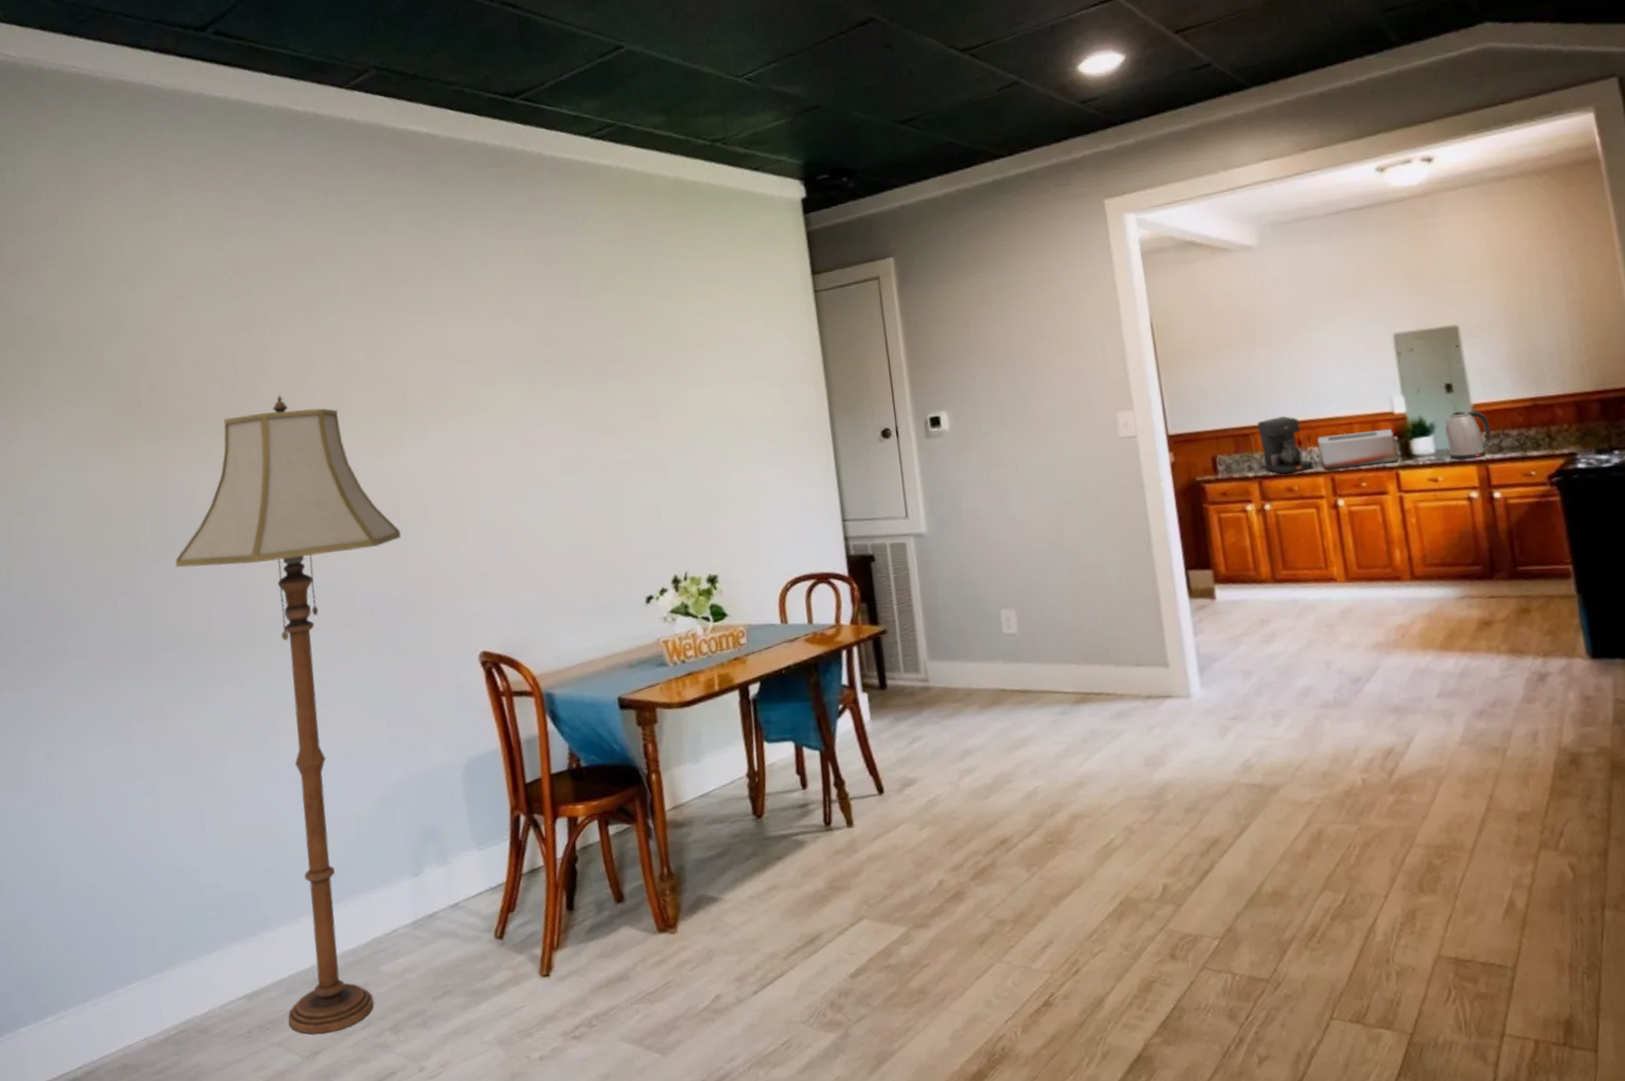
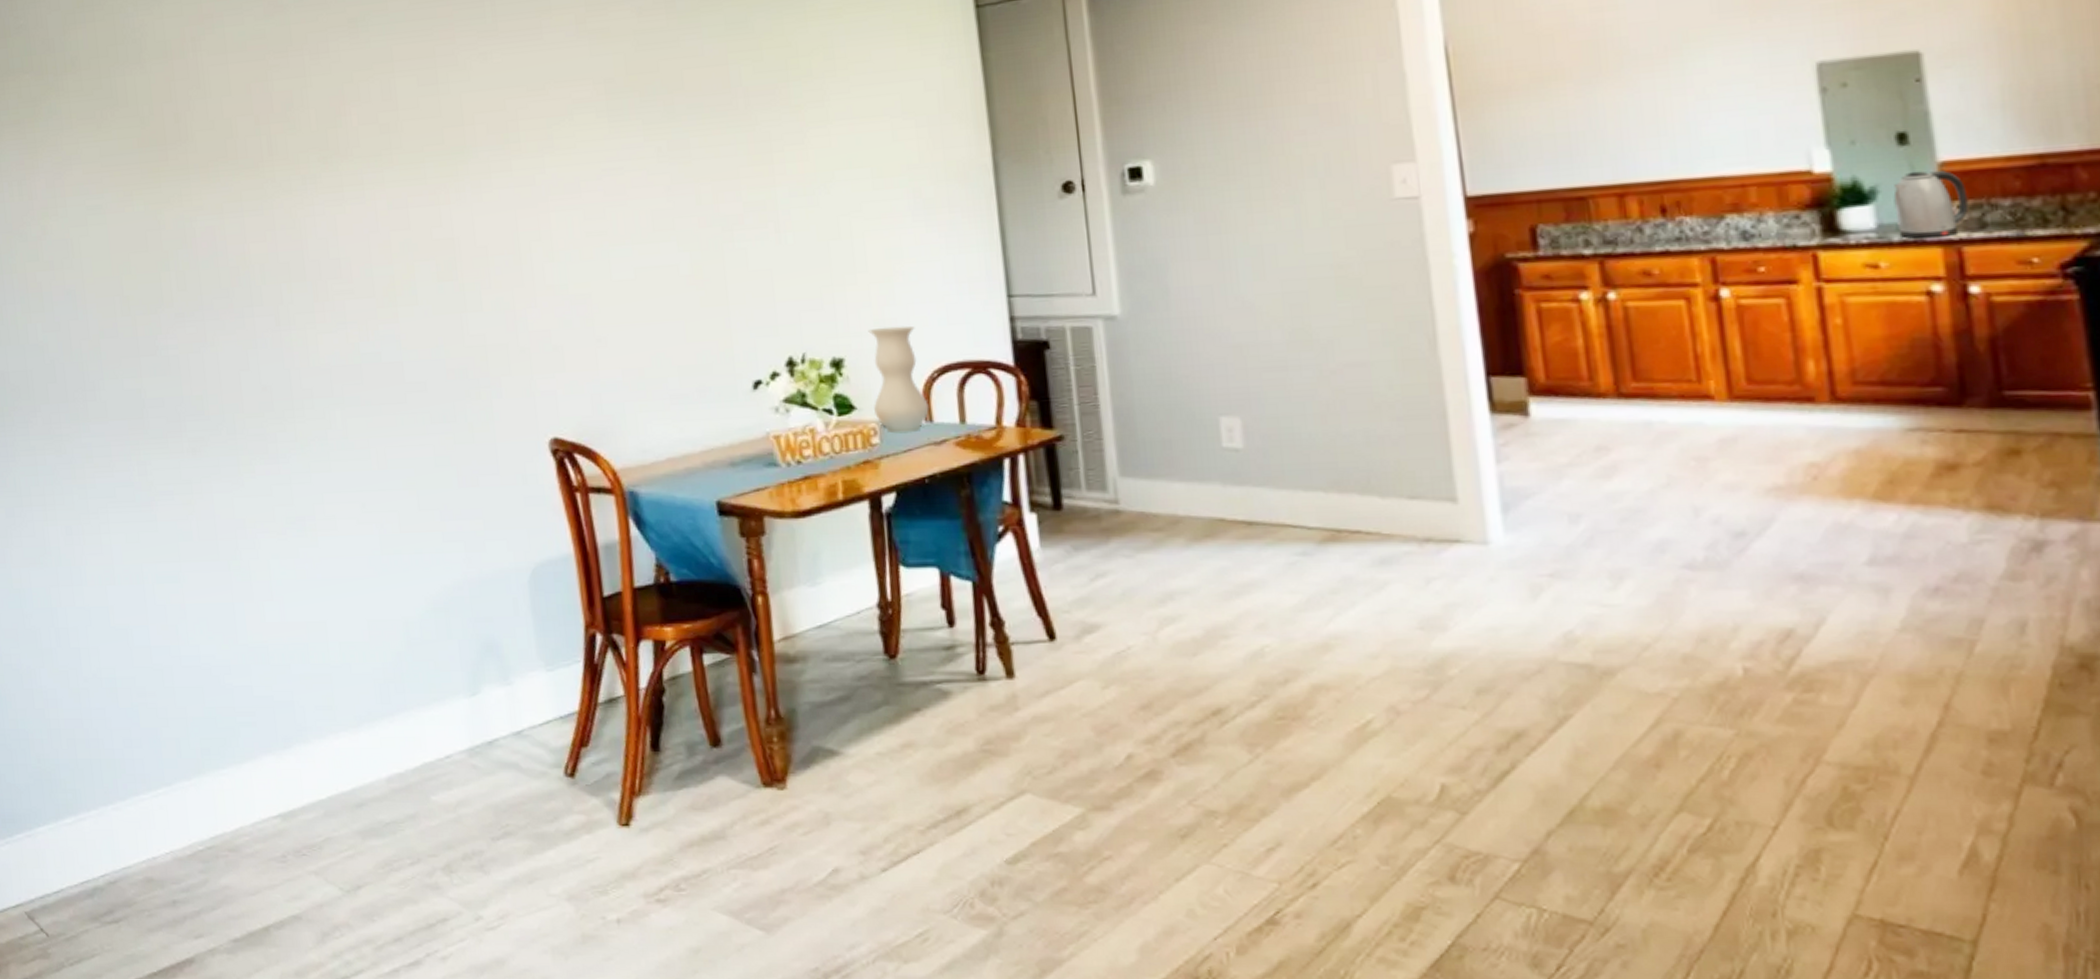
floor lamp: present [175,395,401,1035] -> none [203,130,459,867]
vase: none [736,546,785,635] -> present [868,325,929,434]
coffee maker: present [1257,416,1313,475] -> none [1599,174,1684,254]
toaster: present [1317,429,1401,471] -> none [1691,194,1821,249]

